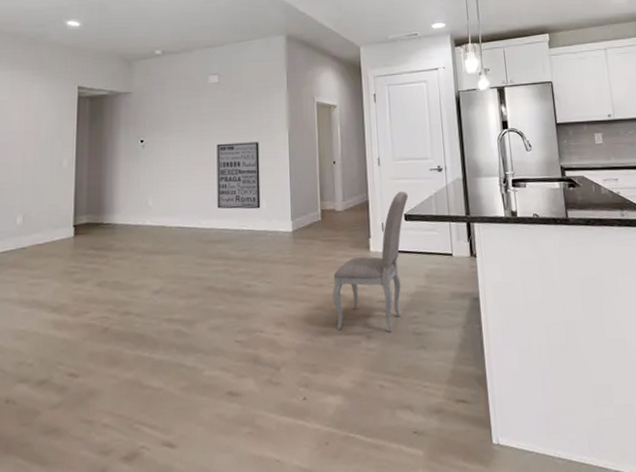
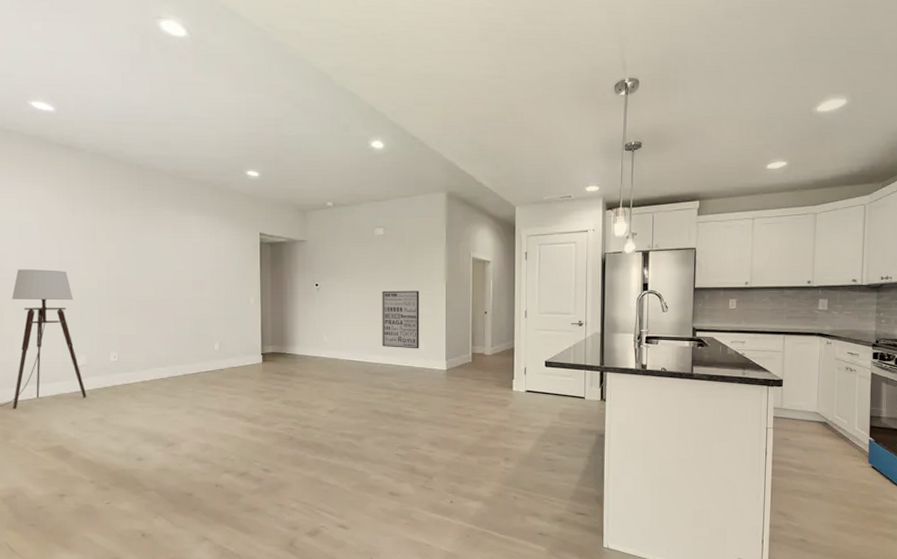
dining chair: present [333,191,408,332] -> none [479,341,549,456]

